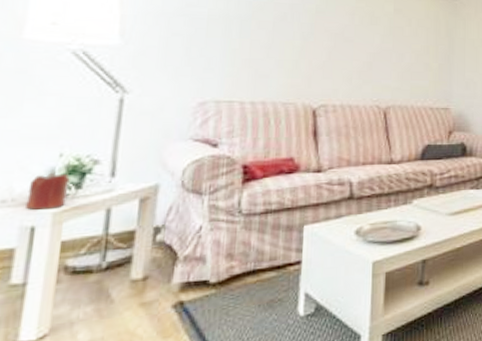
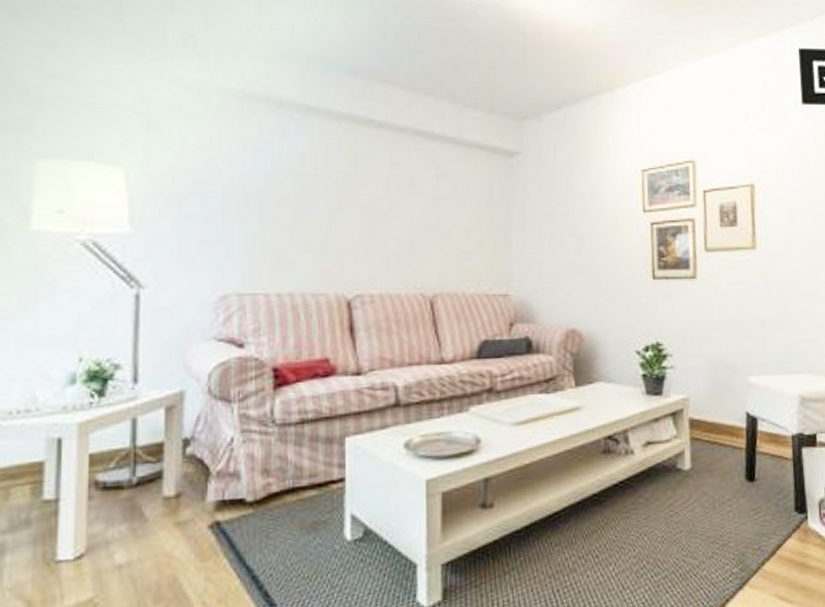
candle: present [26,171,70,210] -> none [51,377,92,420]

